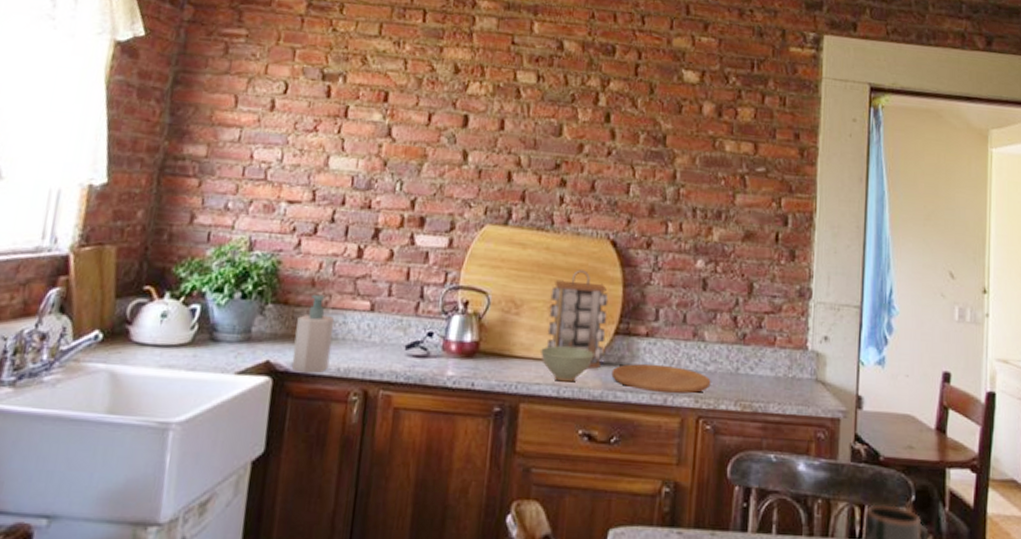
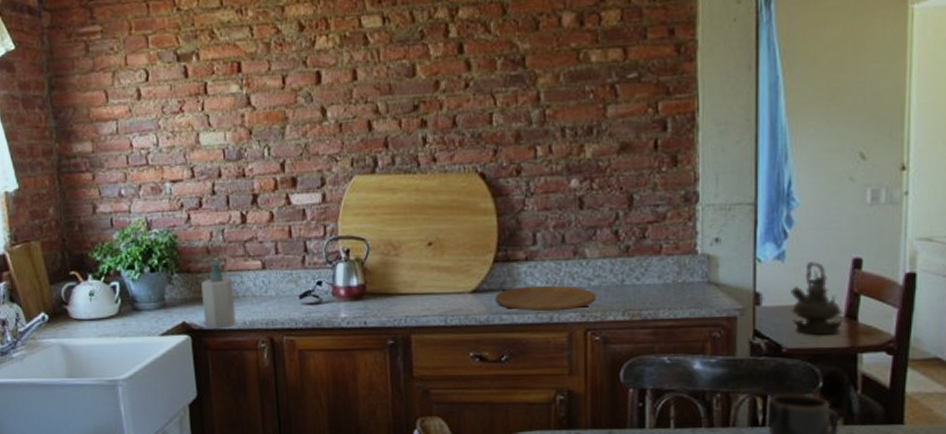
bowl: present [540,346,594,382] -> none [423,279,476,312]
spice rack: present [546,269,609,369] -> none [426,205,486,297]
teapot: none [888,370,935,446] -> present [791,262,844,335]

